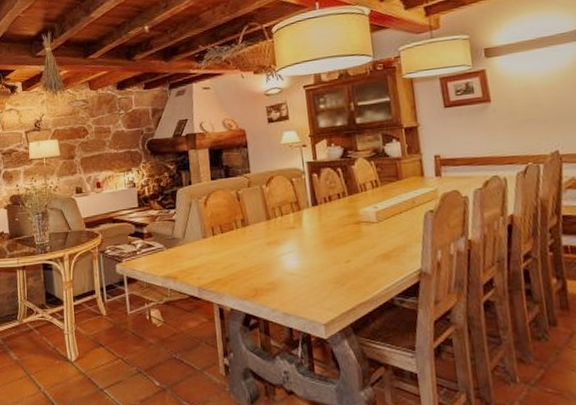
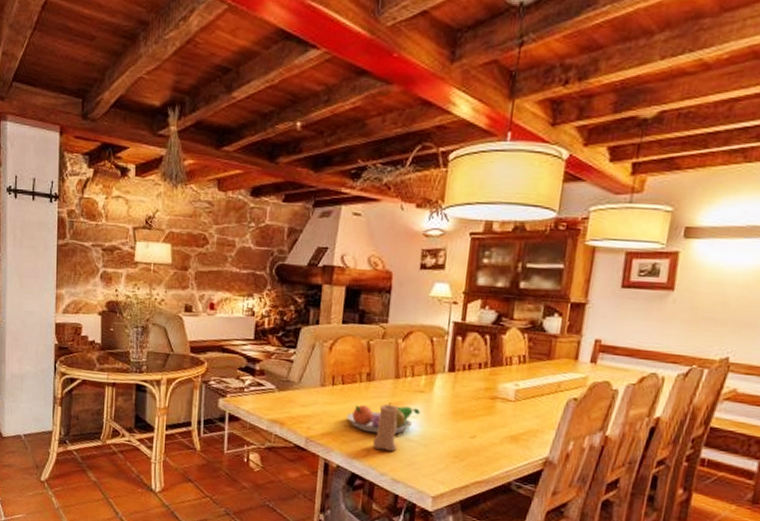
fruit bowl: none [231,243,296,273] -> present [347,405,420,434]
candle: none [258,242,282,288] -> present [373,402,399,452]

